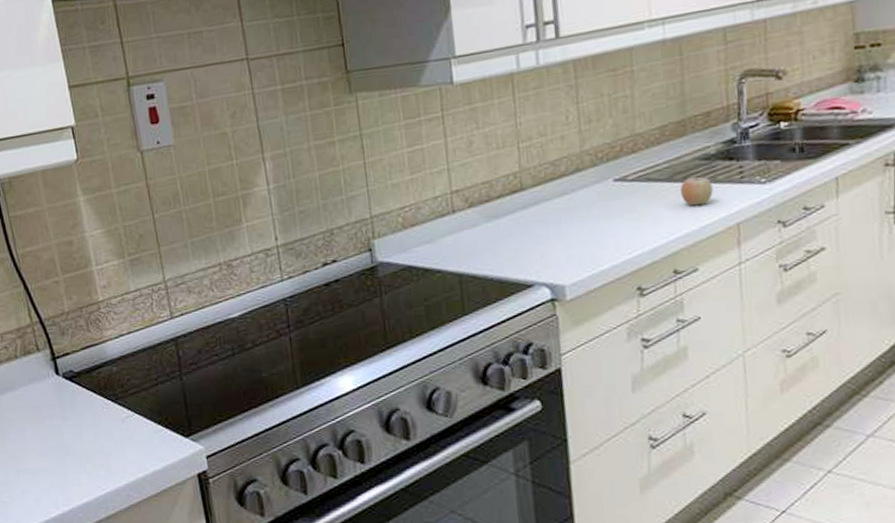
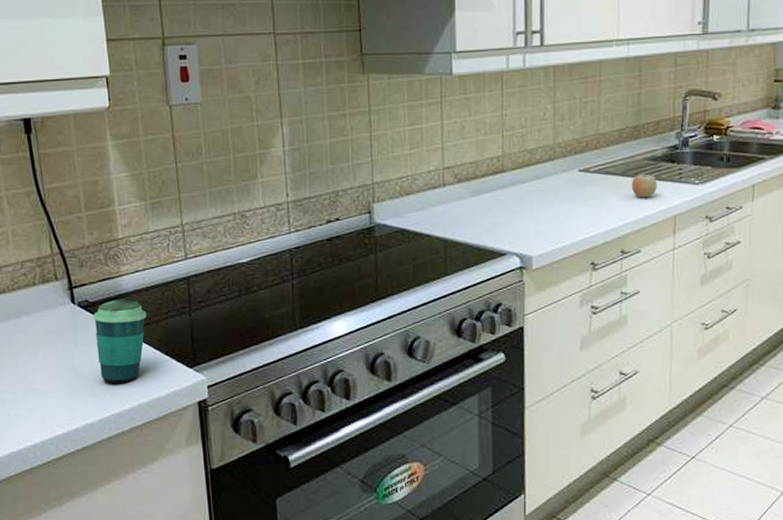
cup: none [79,366,135,459] -> present [93,299,146,383]

